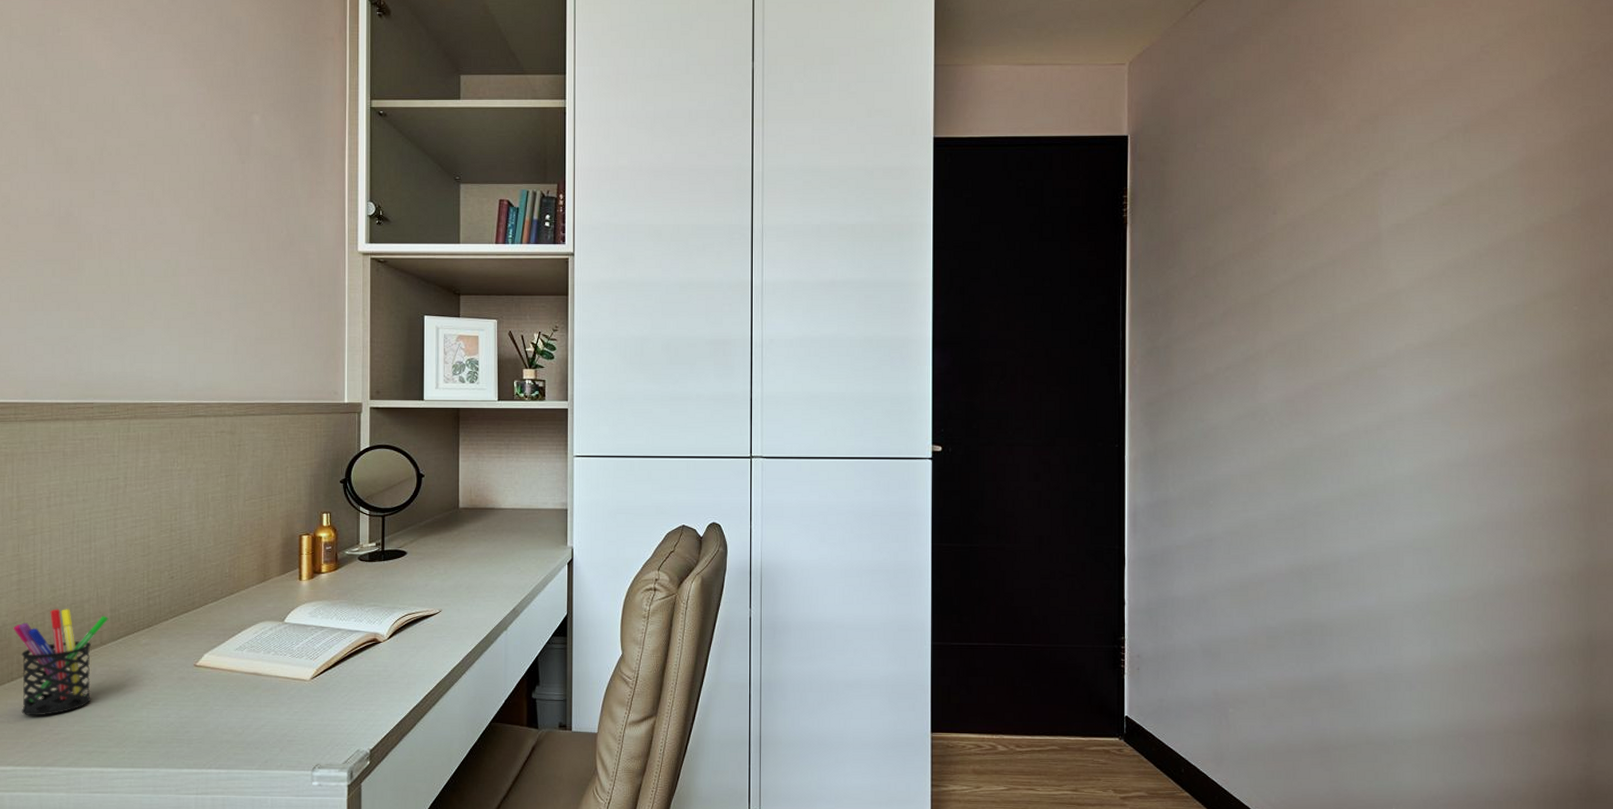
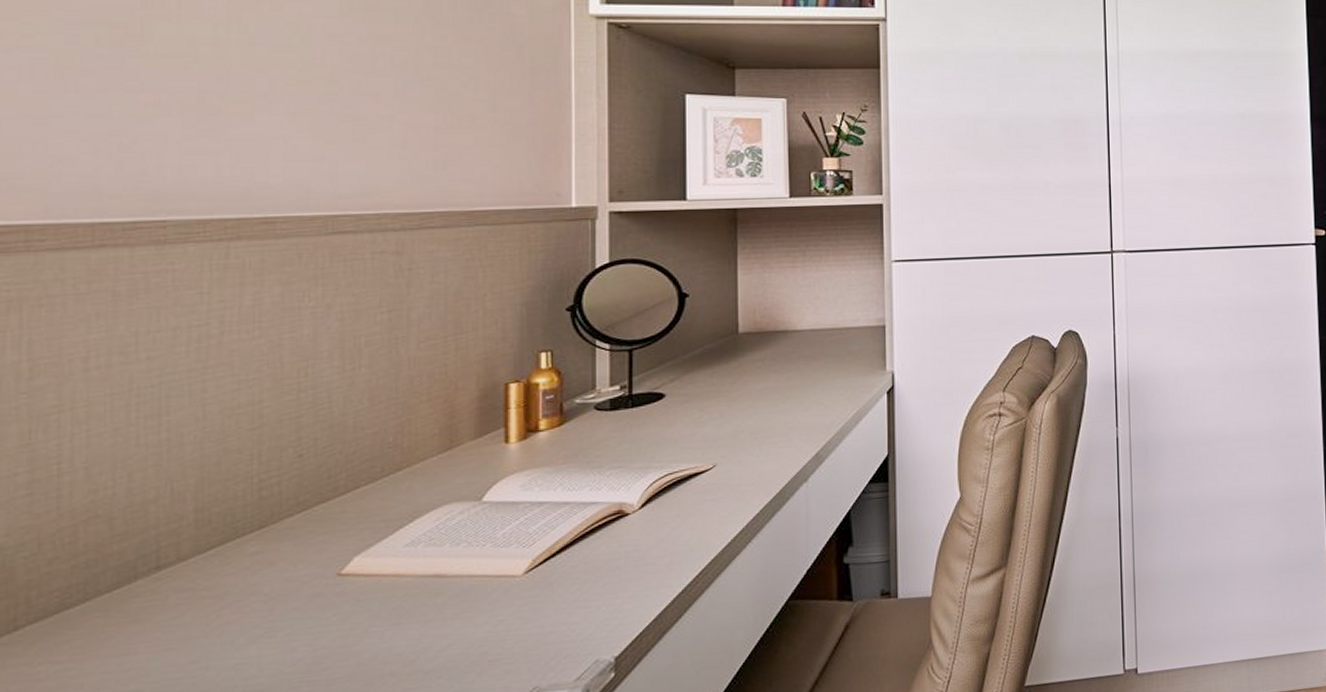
pen holder: present [13,609,109,716] -> none [18,515,192,679]

